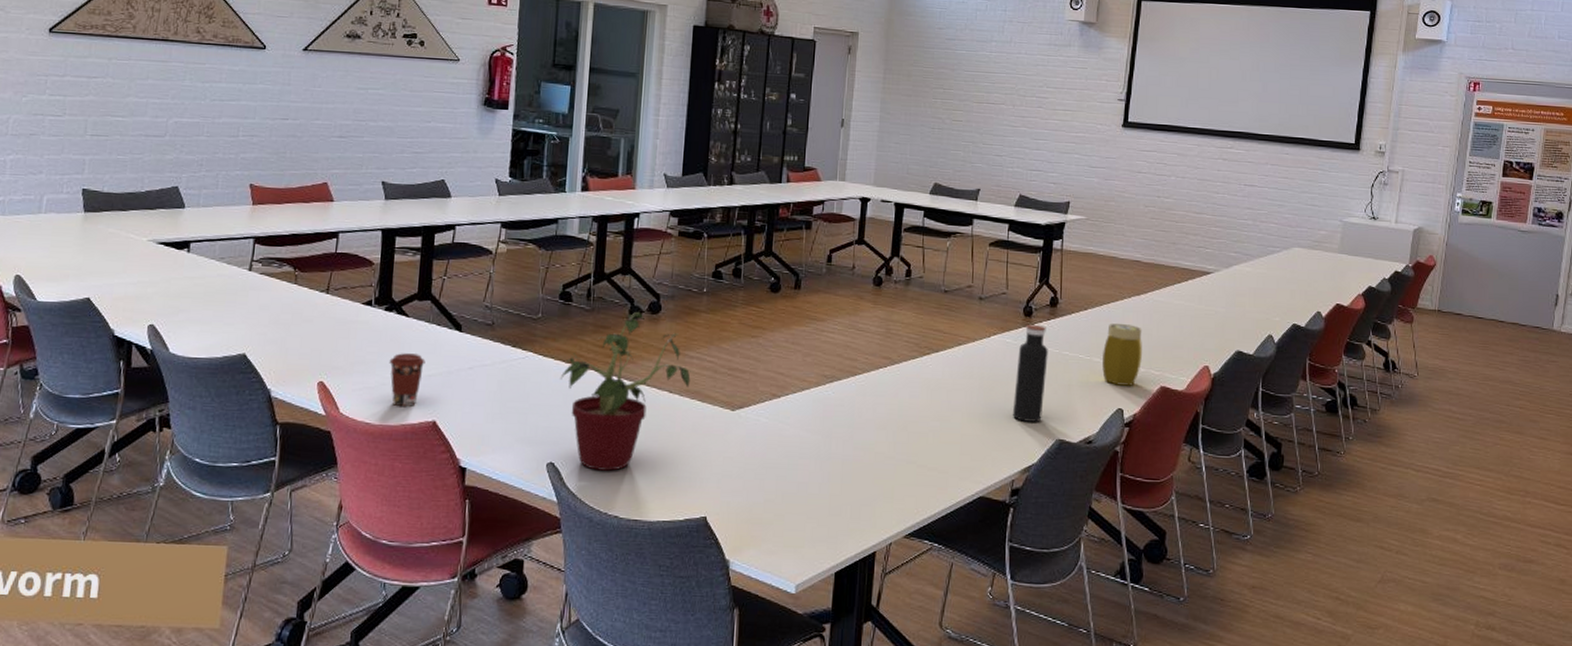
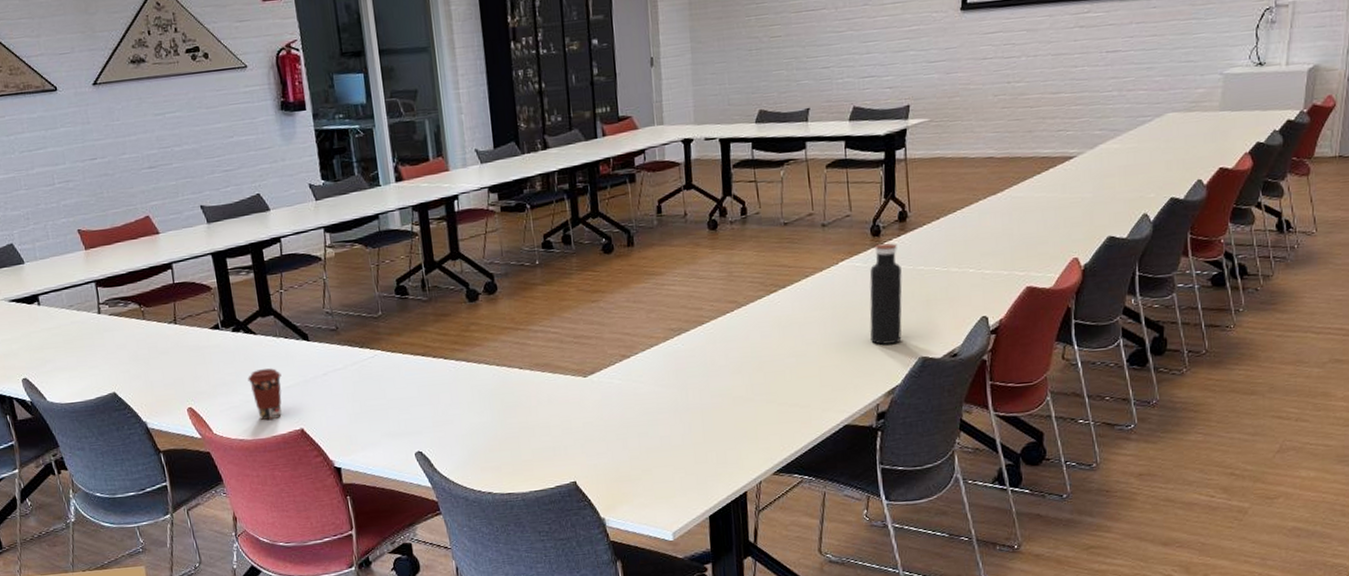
potted plant: present [560,312,694,471] -> none [411,295,540,453]
jar: present [1102,324,1142,386] -> none [960,227,1004,293]

